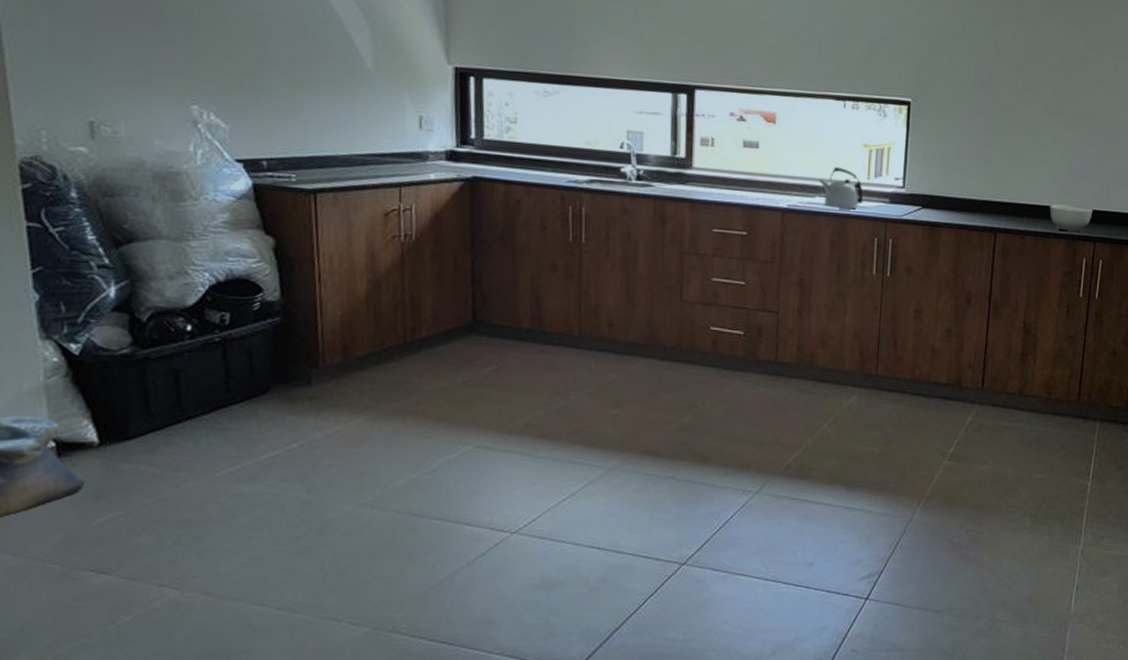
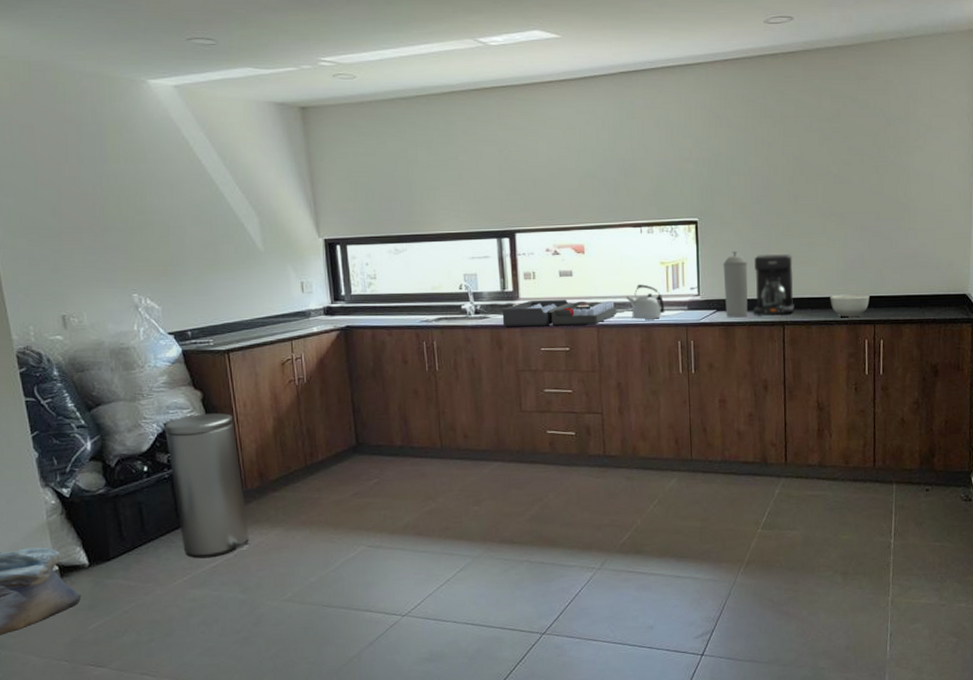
pedal bin: none [218,266,323,446] -> present [163,413,251,559]
tool set: none [669,171,808,210] -> present [502,299,617,328]
canister: none [932,141,962,219] -> present [723,251,748,318]
coffee maker: none [964,149,1013,221] -> present [754,253,794,315]

